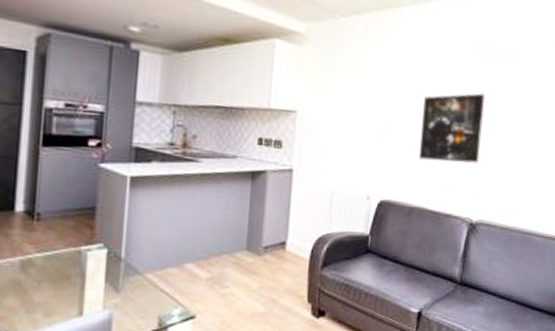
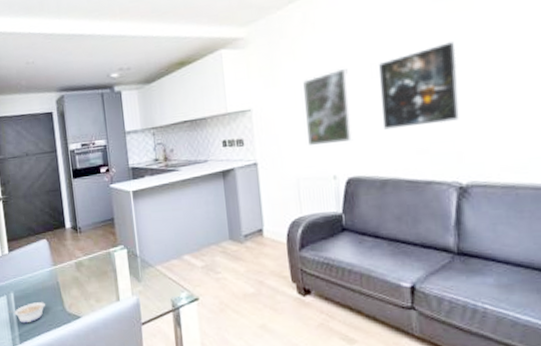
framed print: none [349,92,397,164] -> present [303,68,353,145]

